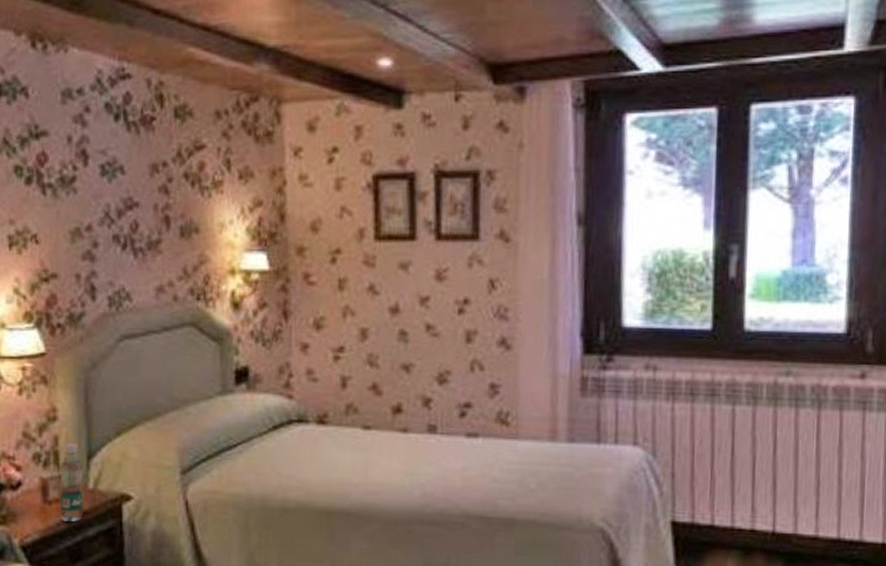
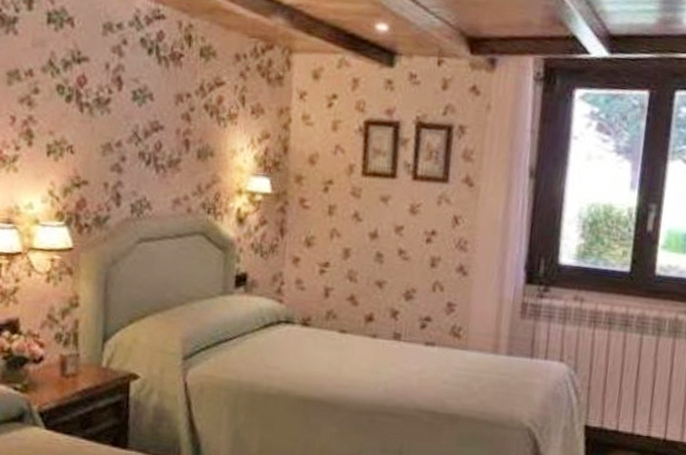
bottle: present [60,443,84,523] -> none [75,326,98,395]

